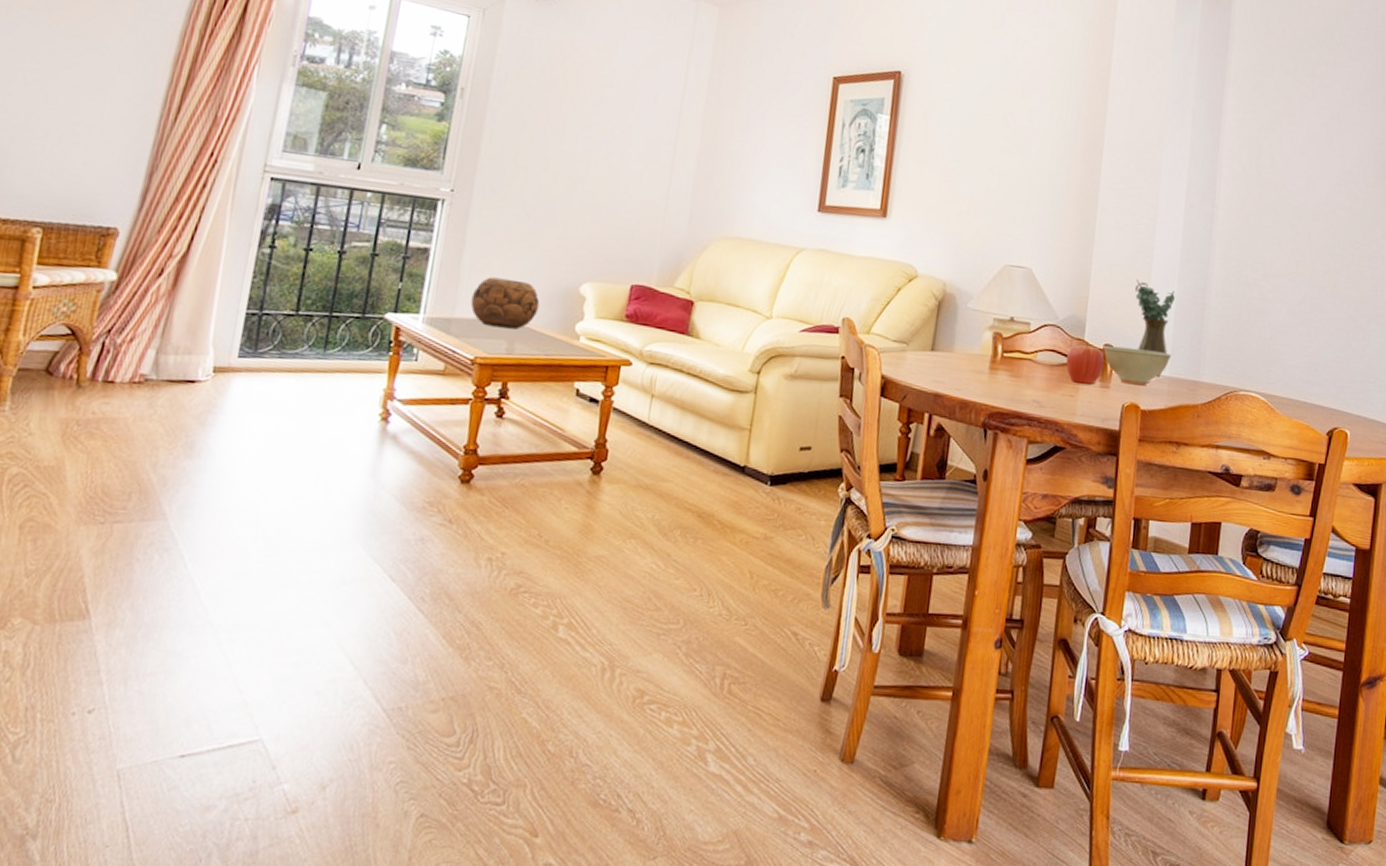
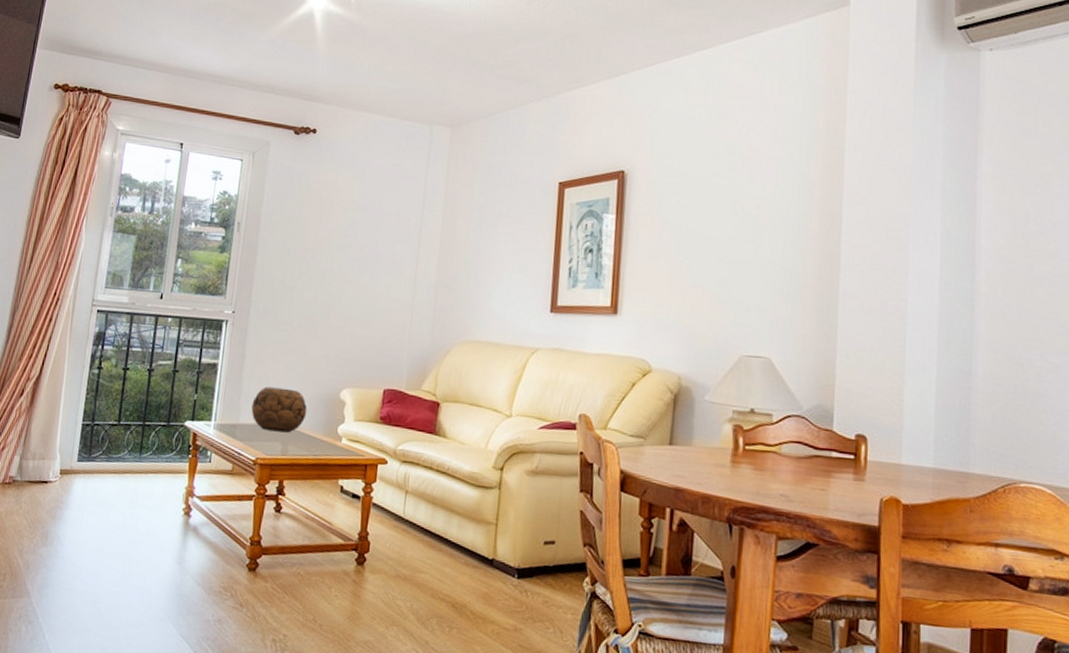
fruit: present [1065,341,1105,386] -> none [813,432,858,479]
bowl: present [1103,345,1172,386] -> none [854,435,935,479]
vase: present [1135,279,1175,378] -> none [888,364,934,470]

